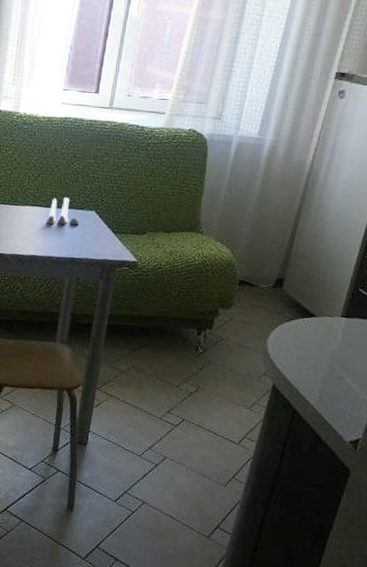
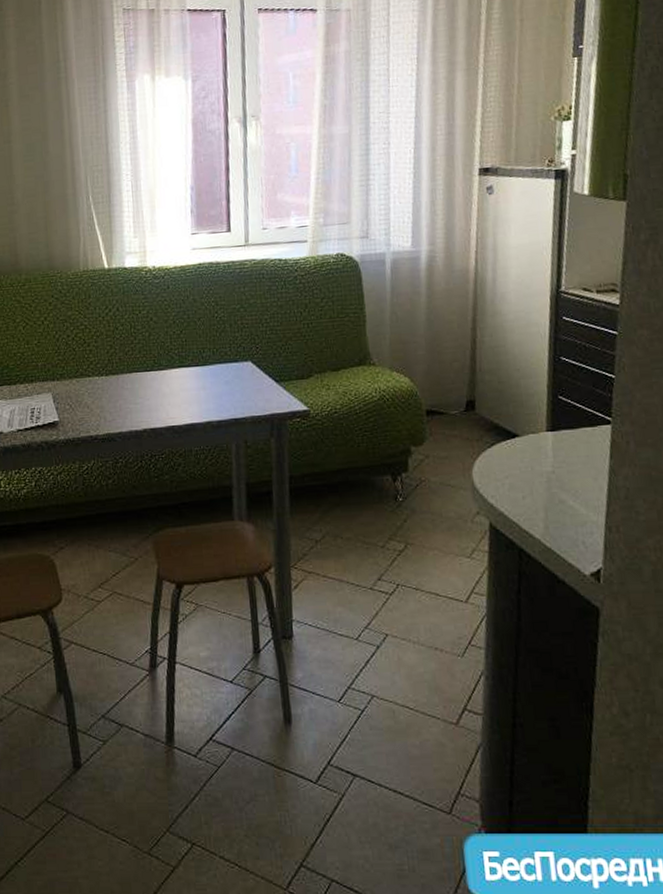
salt and pepper shaker set: present [46,197,79,225] -> none [198,351,235,386]

